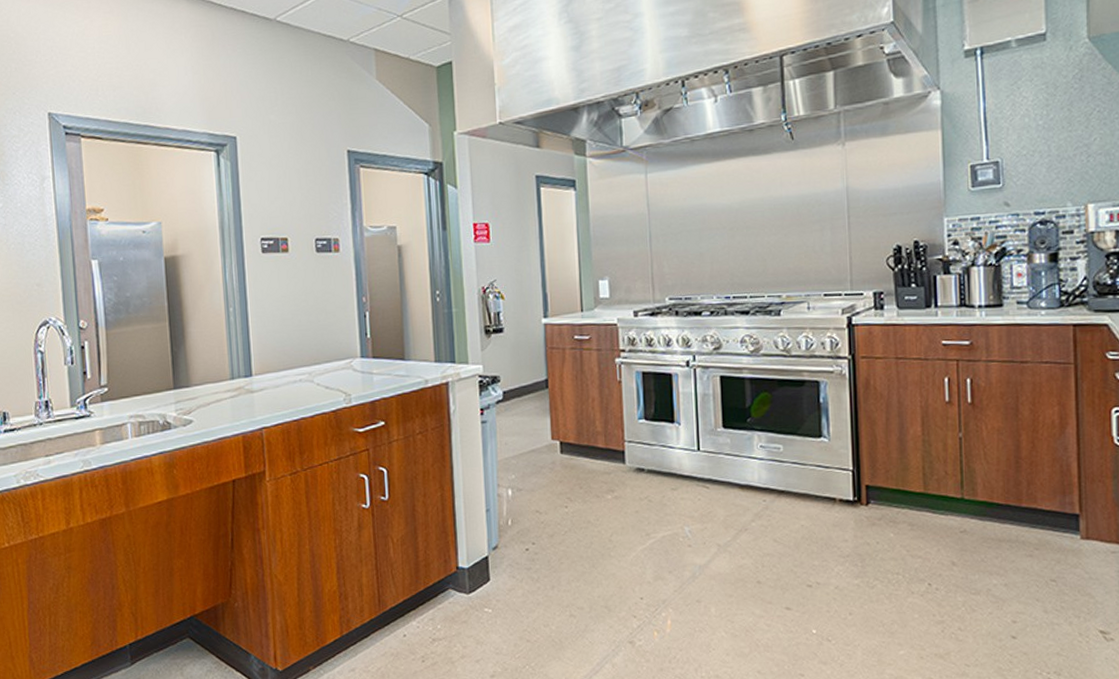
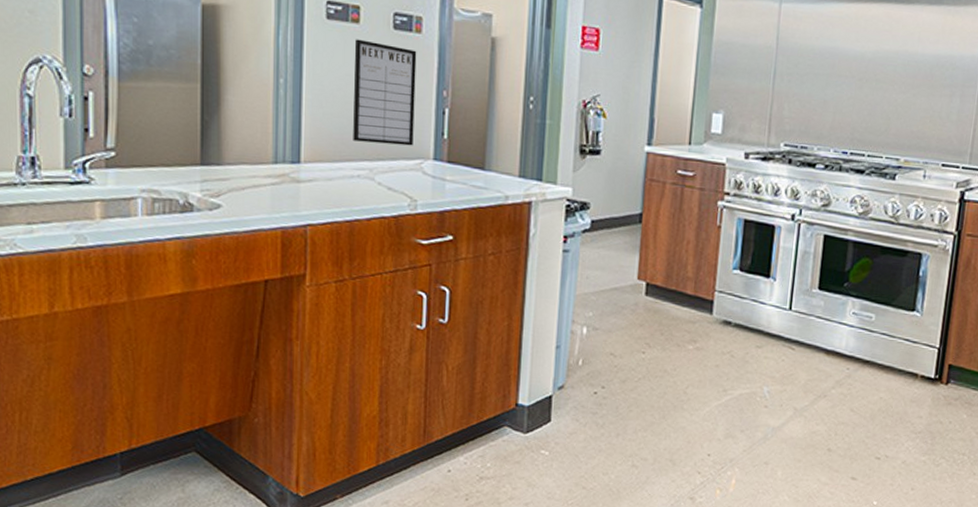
writing board: none [286,265,343,351] -> present [353,39,417,146]

